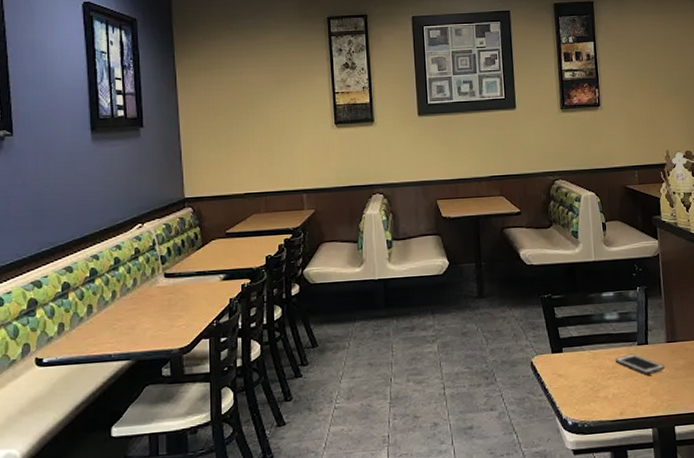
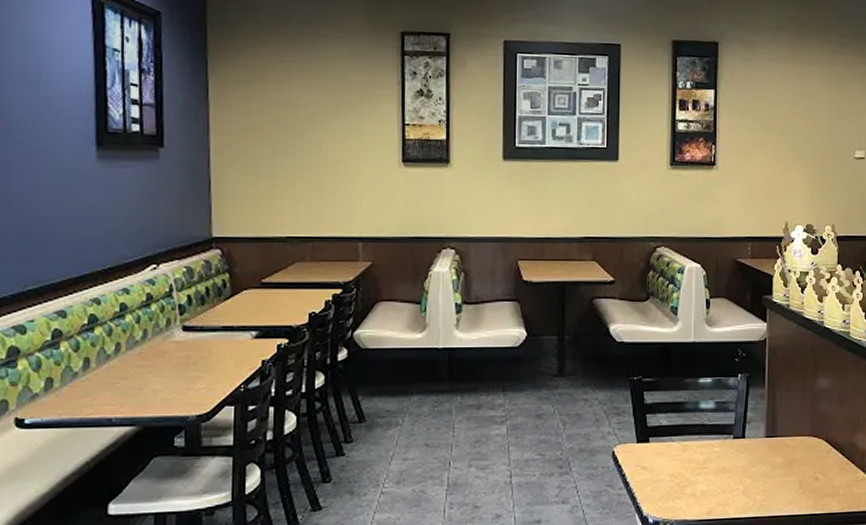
cell phone: present [614,353,665,375] -> none [706,447,761,472]

